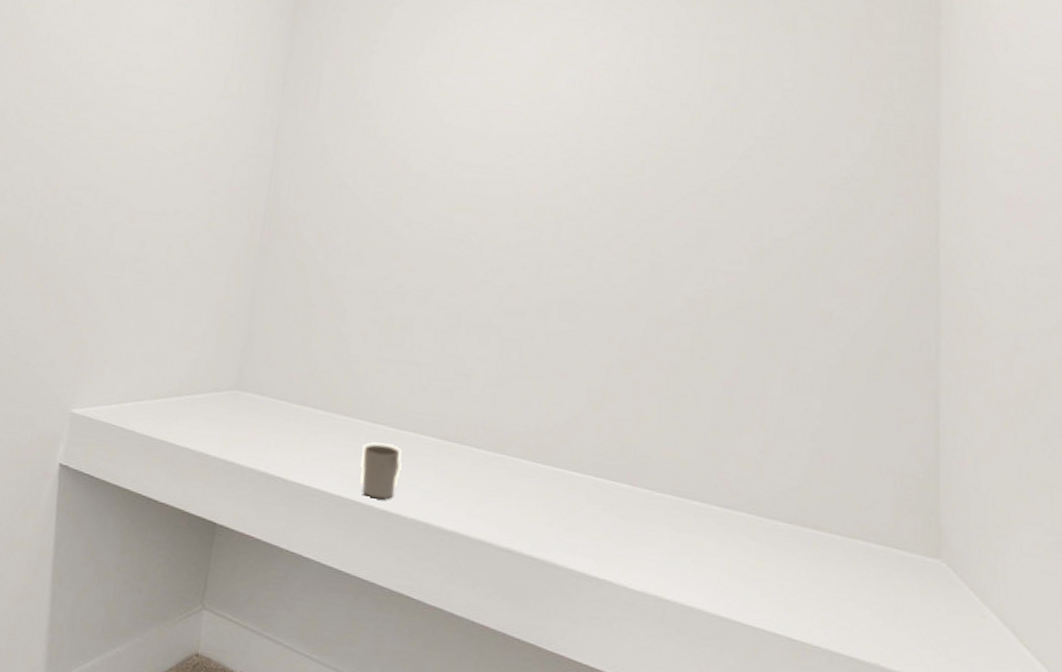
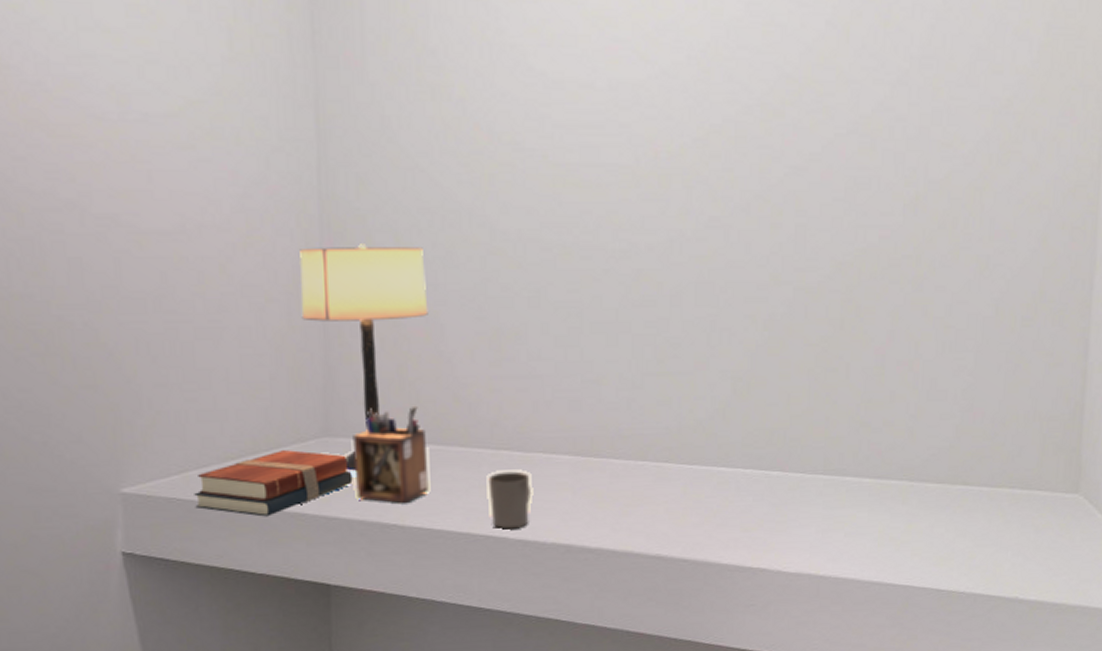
books: none [123,396,253,452] -> present [194,450,353,517]
table lamp: none [236,236,339,422] -> present [300,244,429,469]
desk organizer: none [252,369,318,459] -> present [352,405,429,503]

